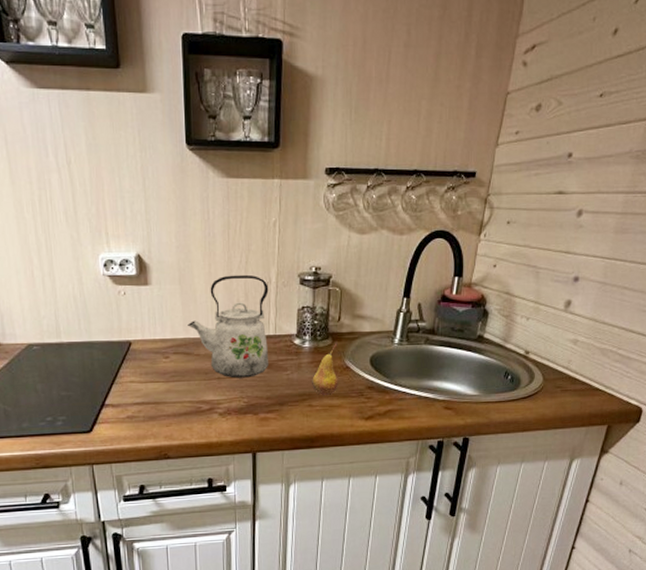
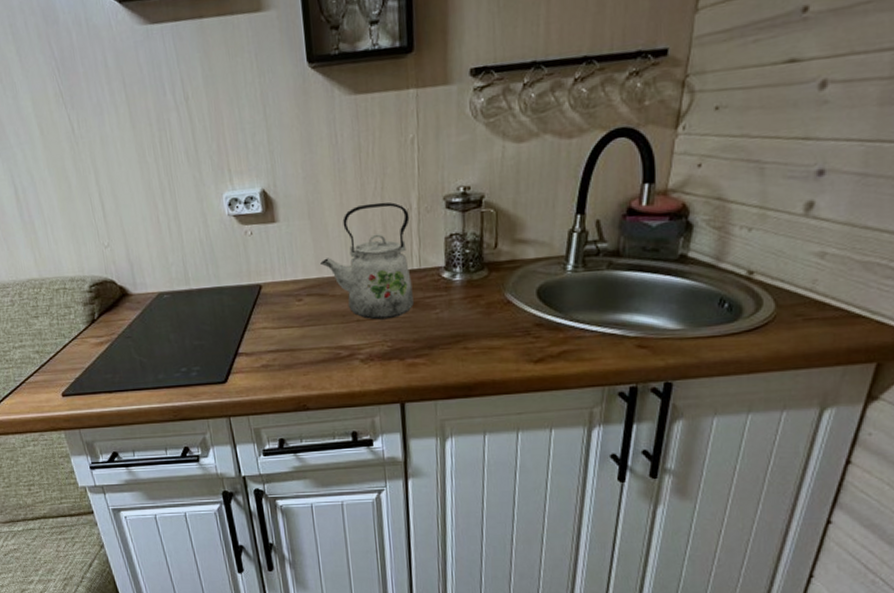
fruit: present [312,343,338,396] -> none [466,274,499,337]

